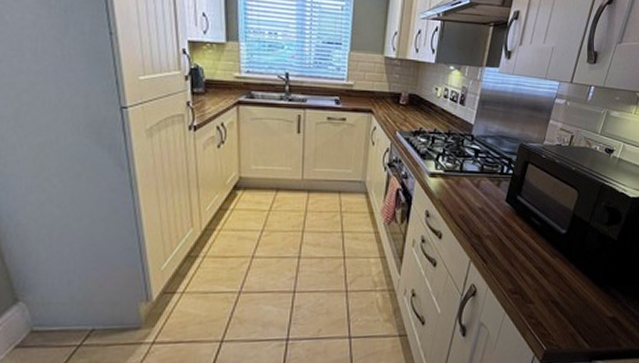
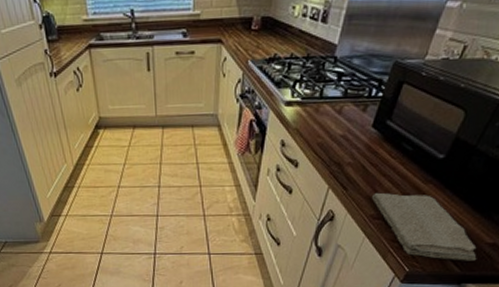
washcloth: none [509,266,602,337] -> present [372,192,477,261]

